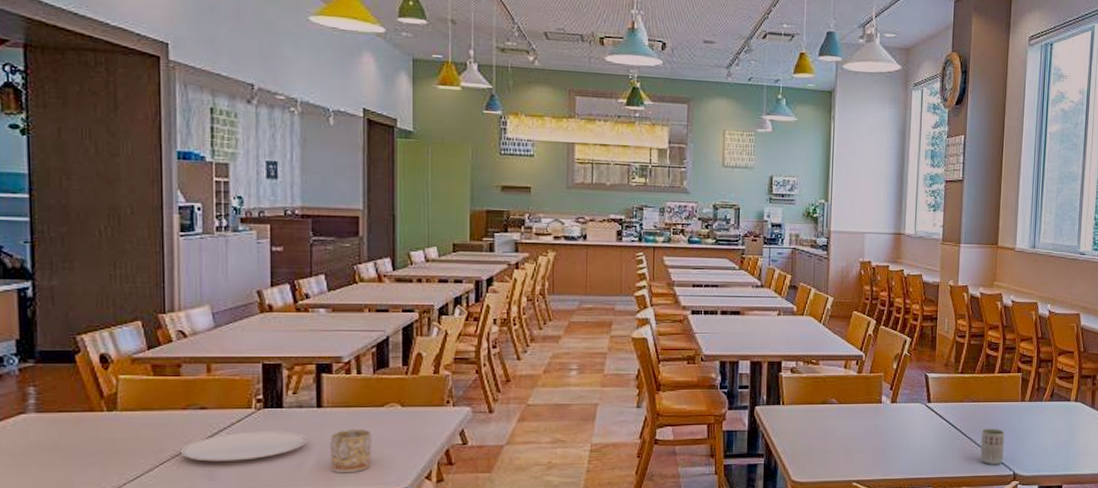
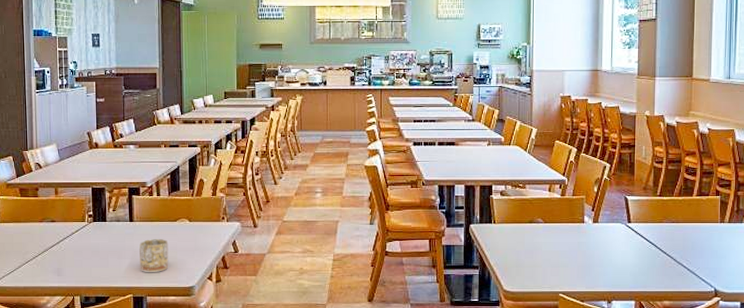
plate: present [180,431,307,462] -> none [38,239,123,262]
cup: present [980,428,1005,465] -> none [681,247,705,281]

